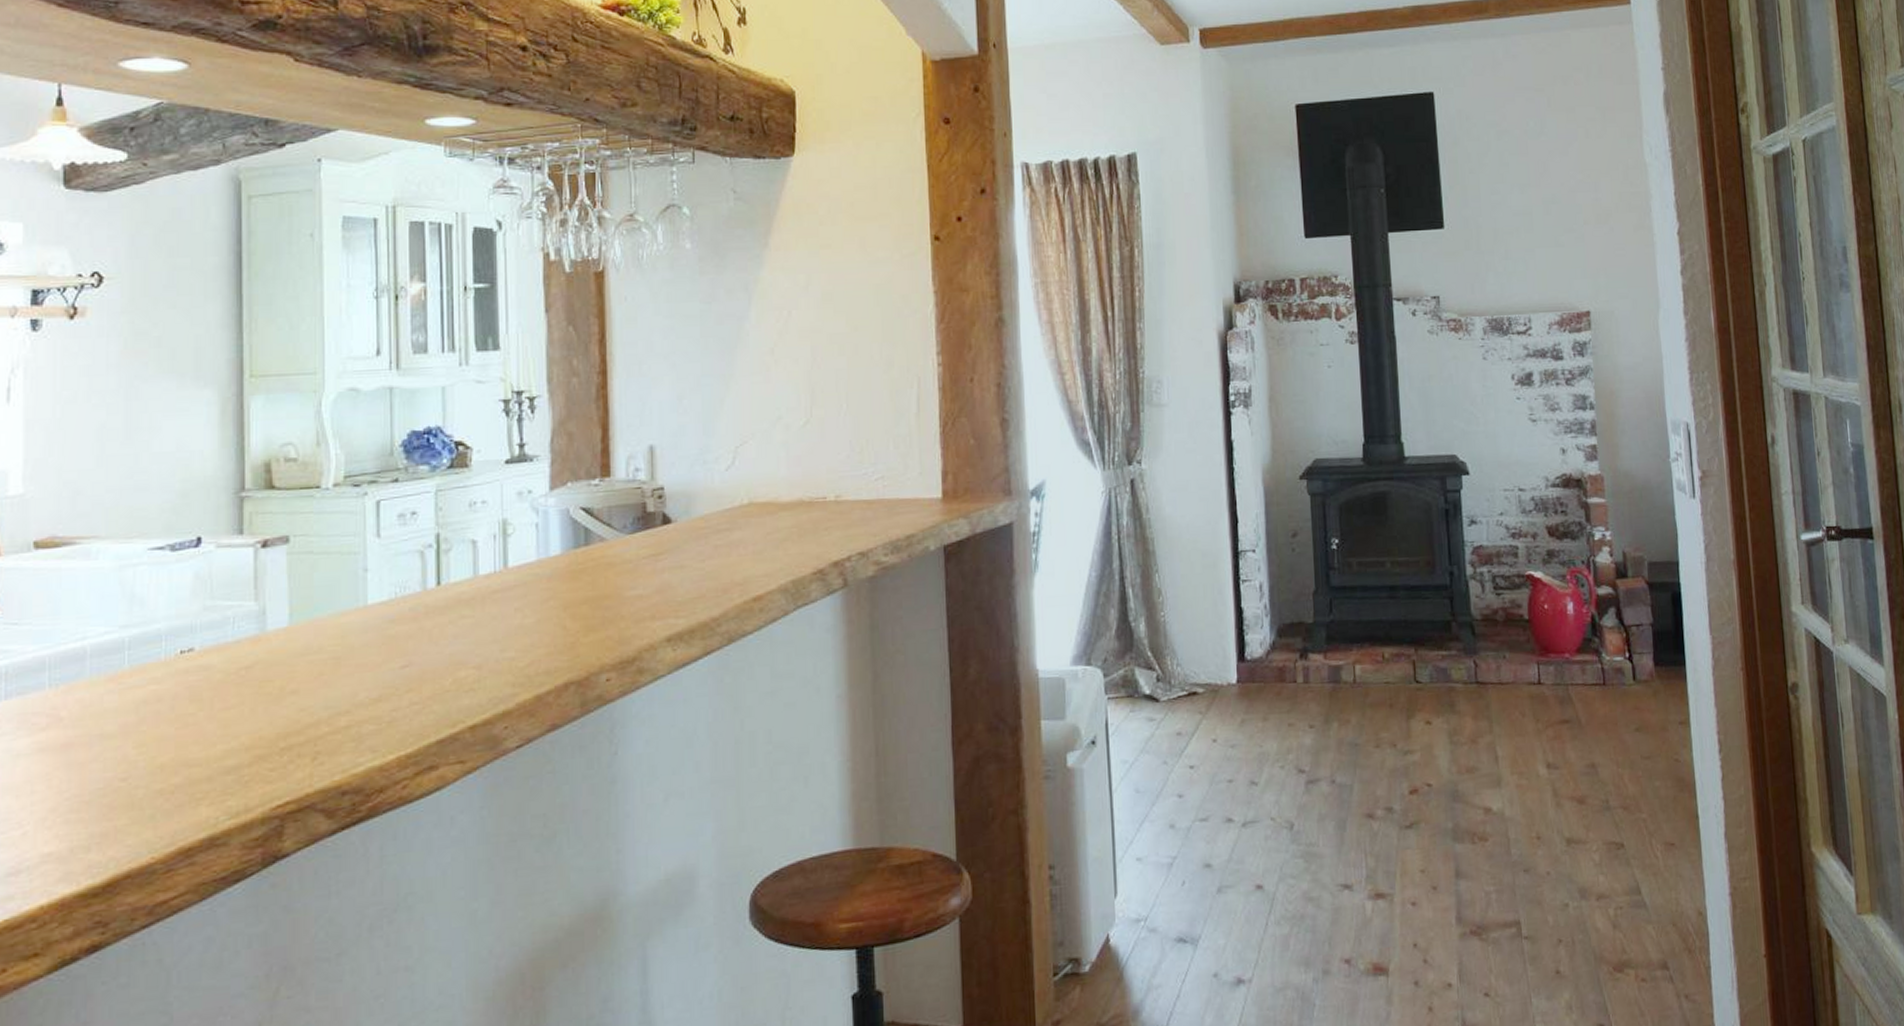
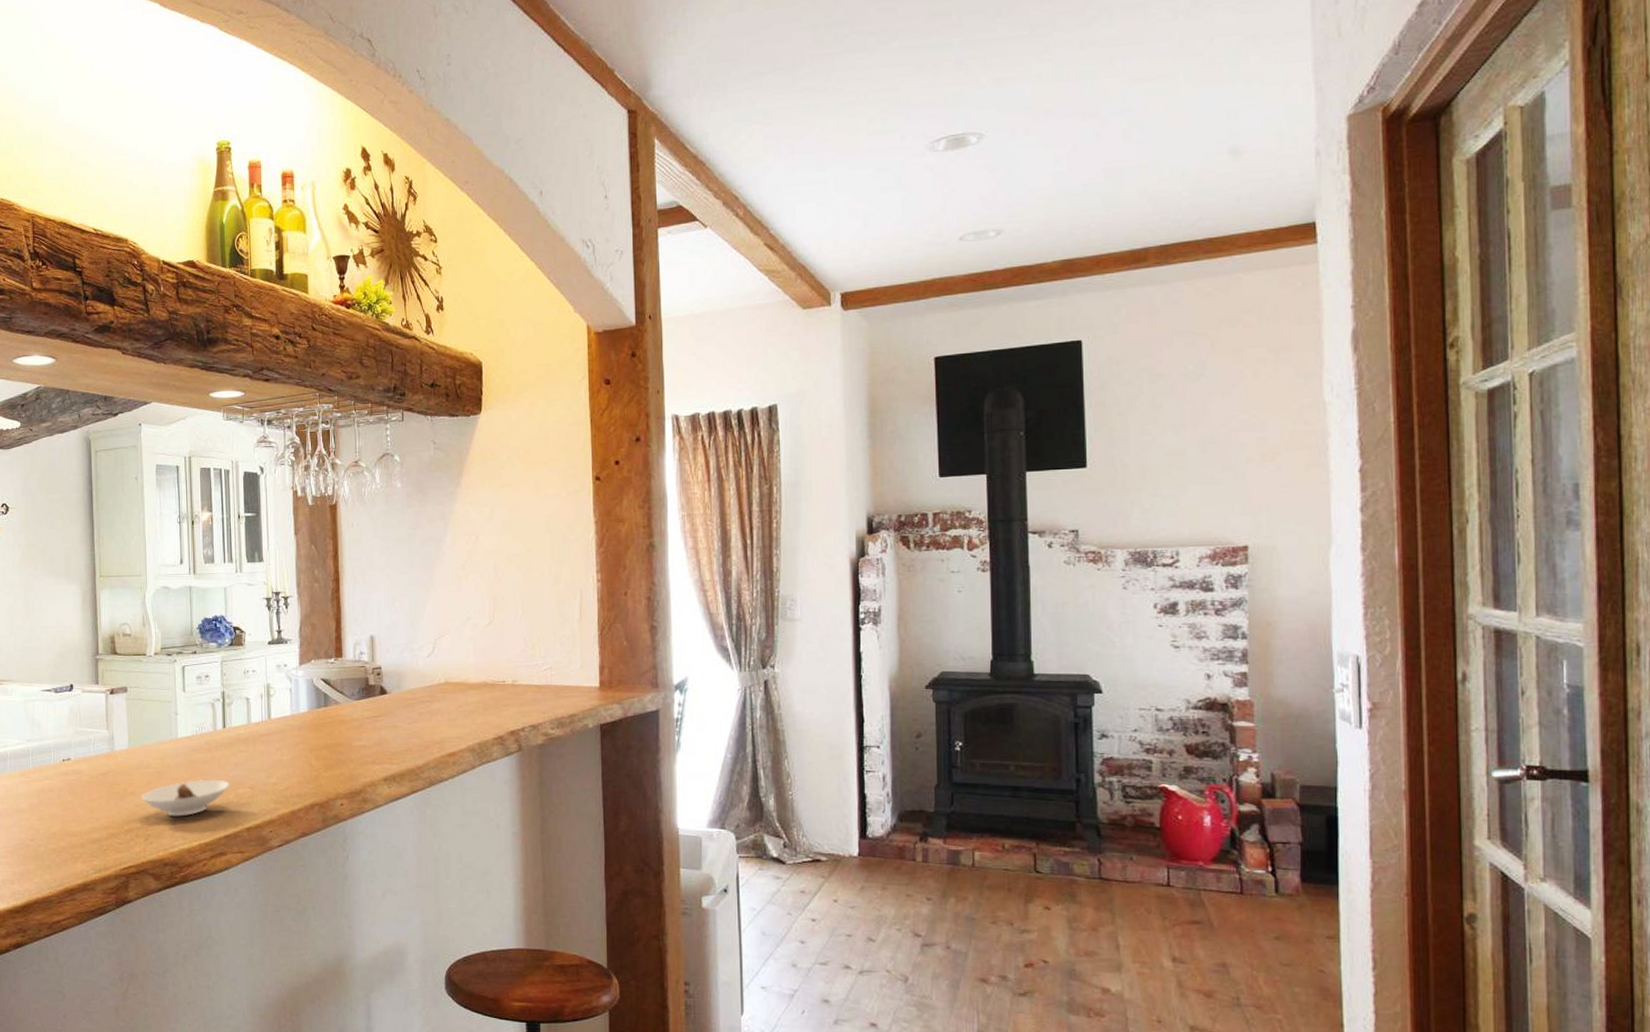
saucer: none [307,661,445,721] -> present [141,780,230,817]

